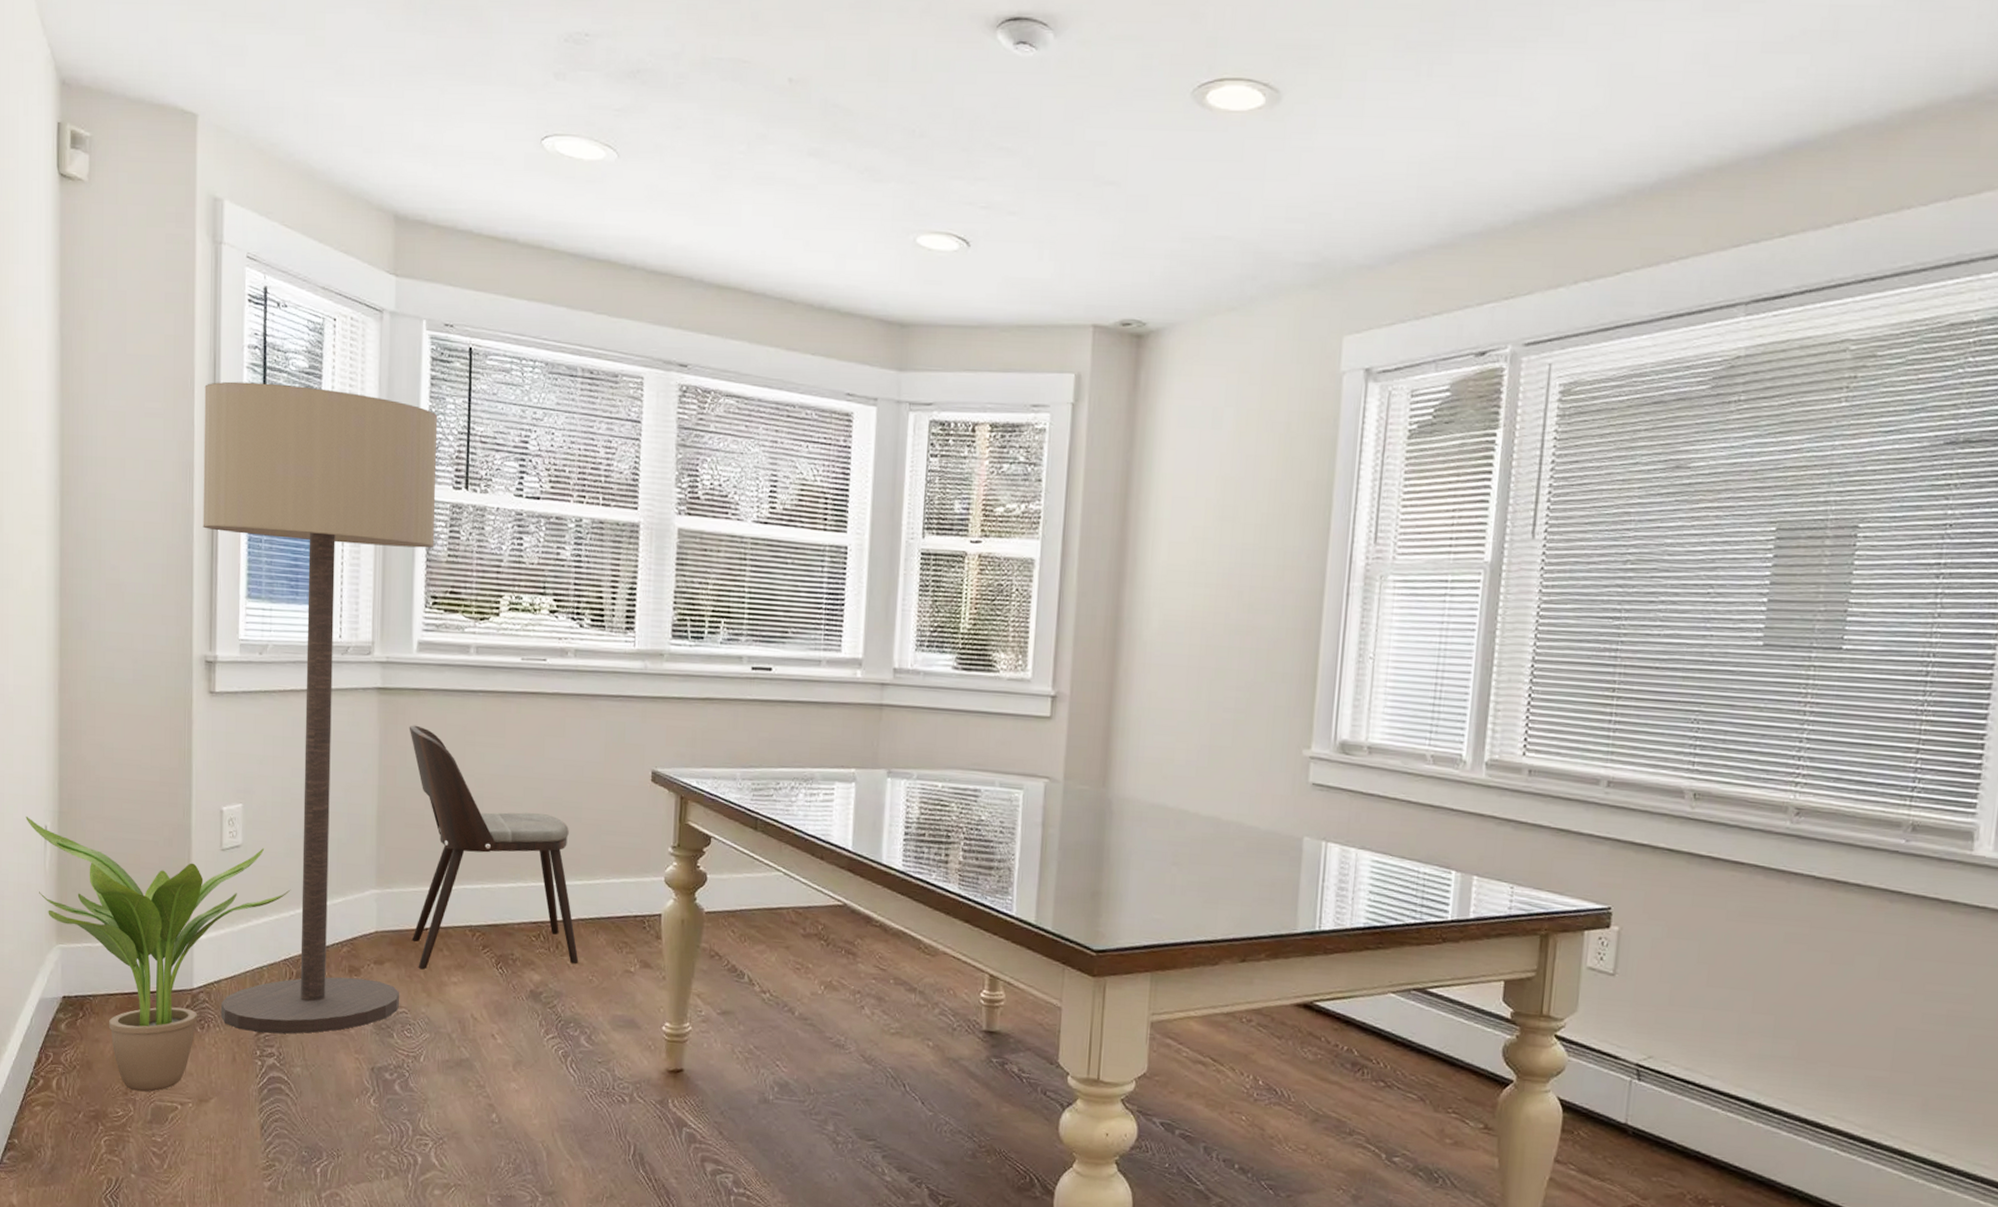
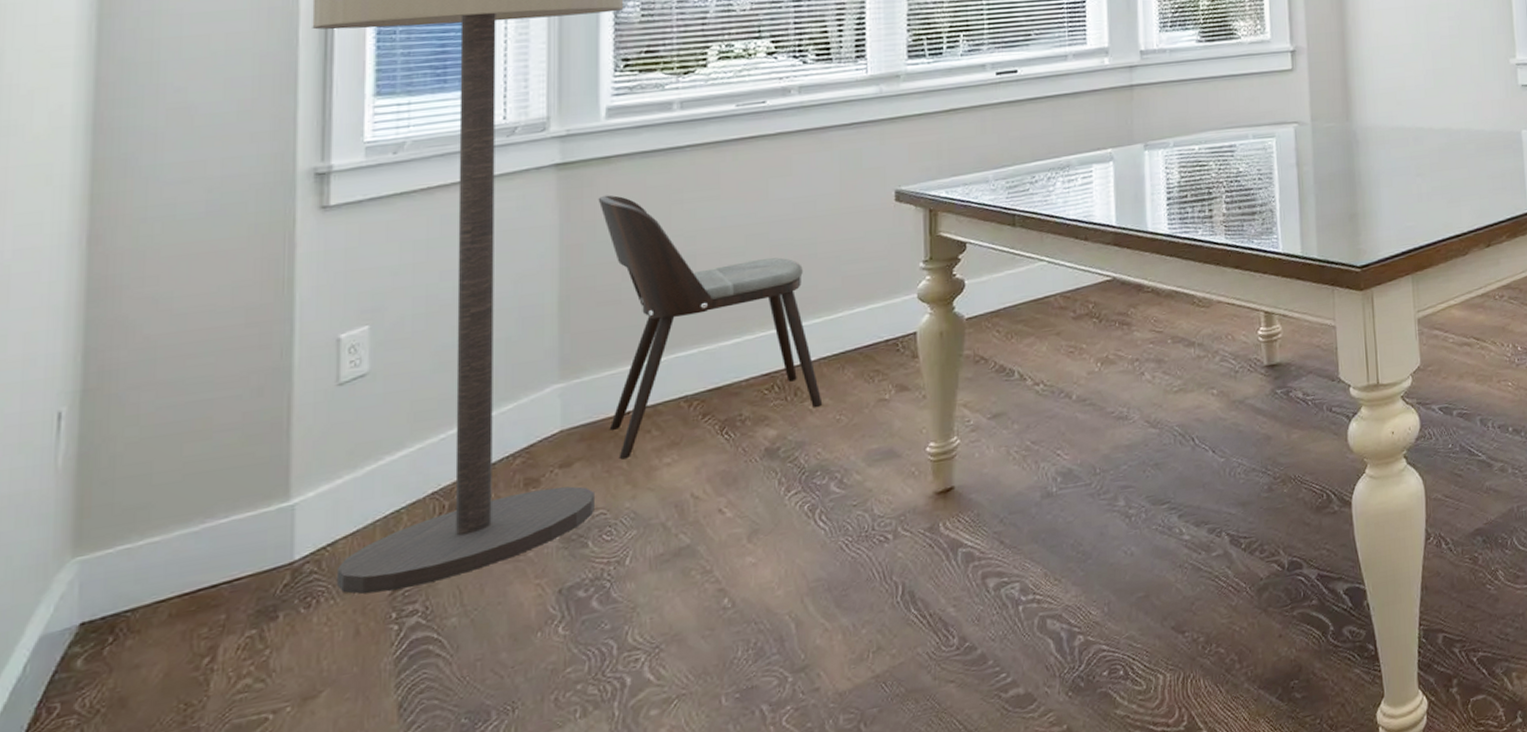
potted plant: present [26,815,291,1092] -> none [25,370,441,717]

